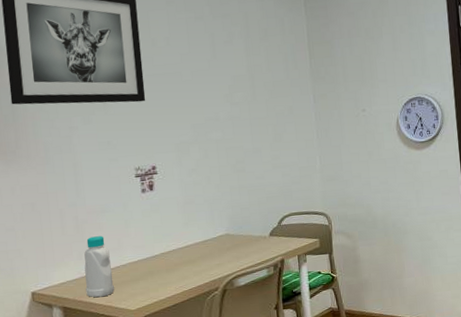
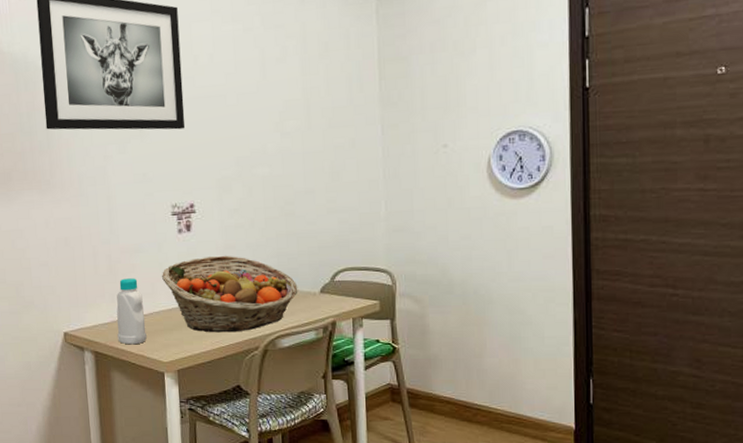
fruit basket: none [127,209,251,279] -> present [161,255,298,333]

